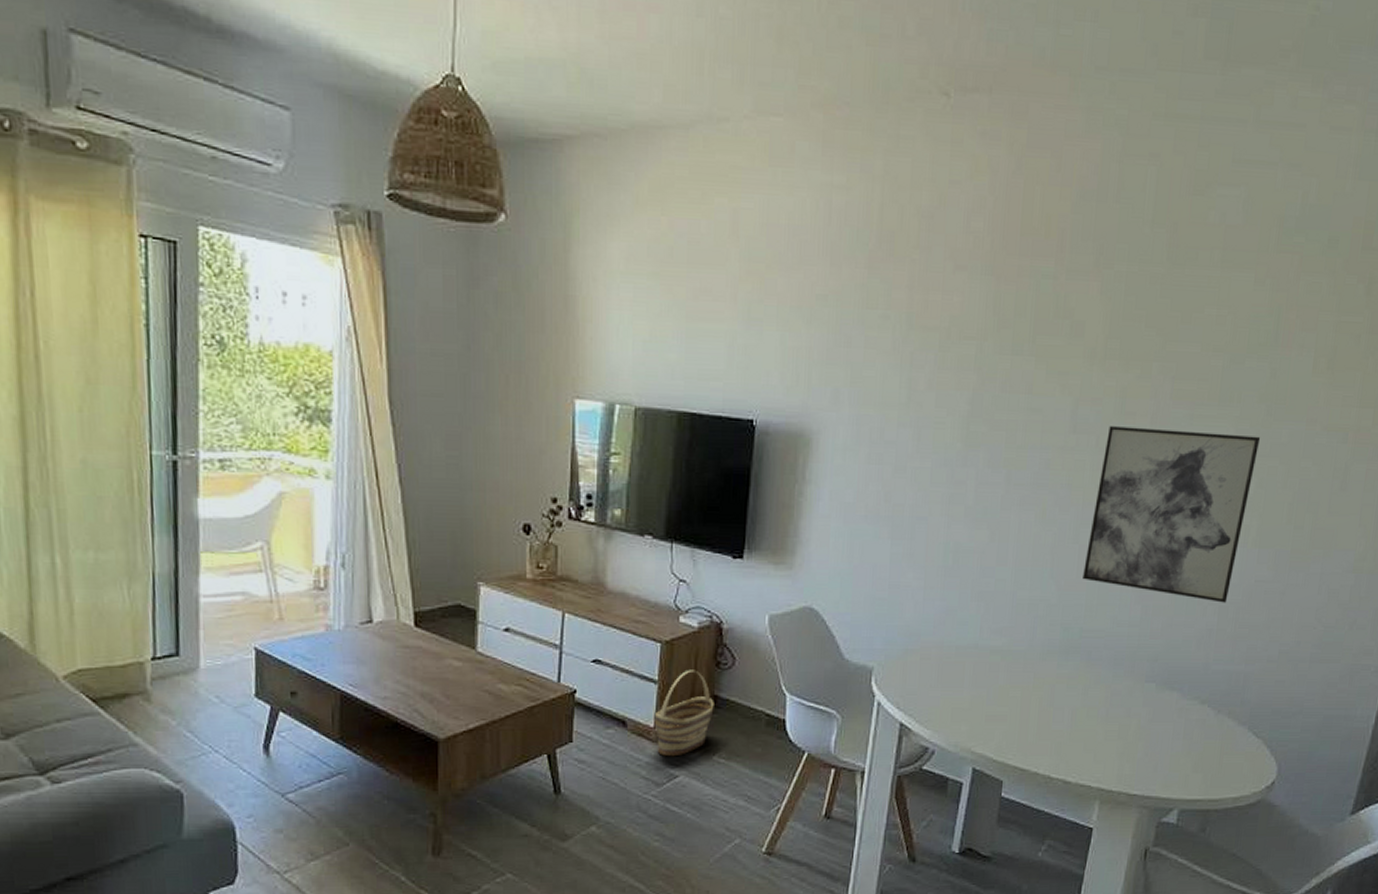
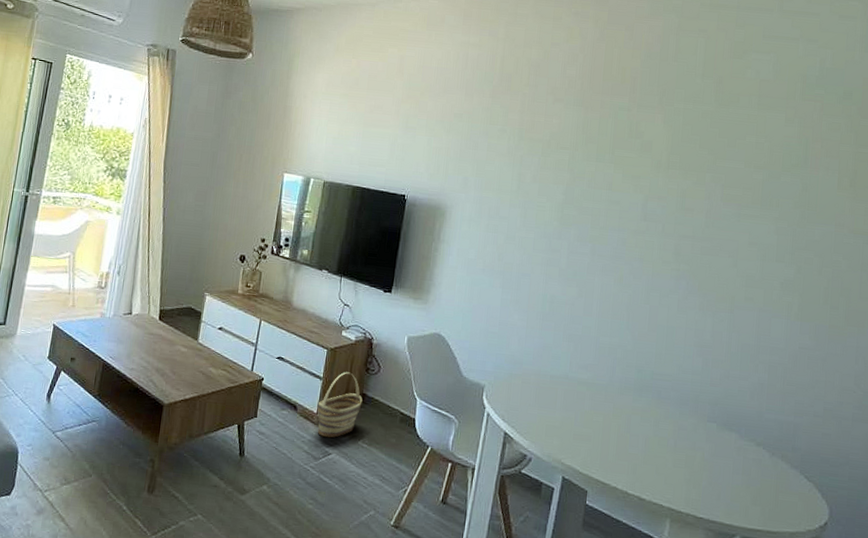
wall art: present [1083,426,1261,603] -> none [653,218,797,363]

